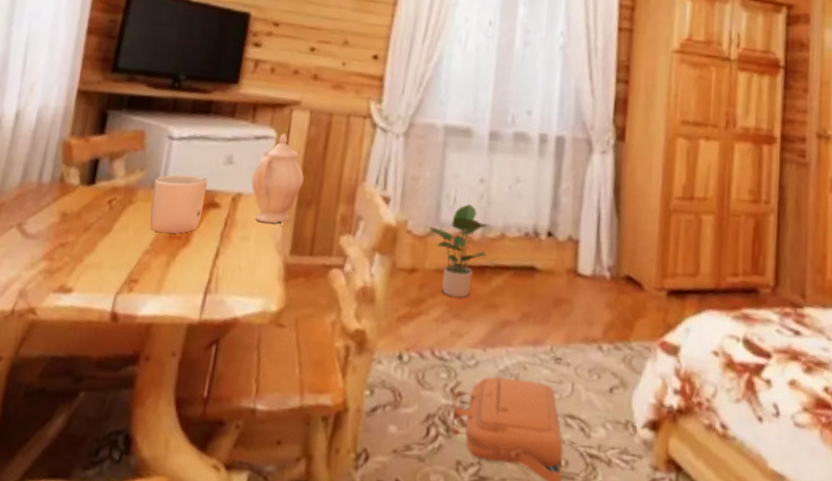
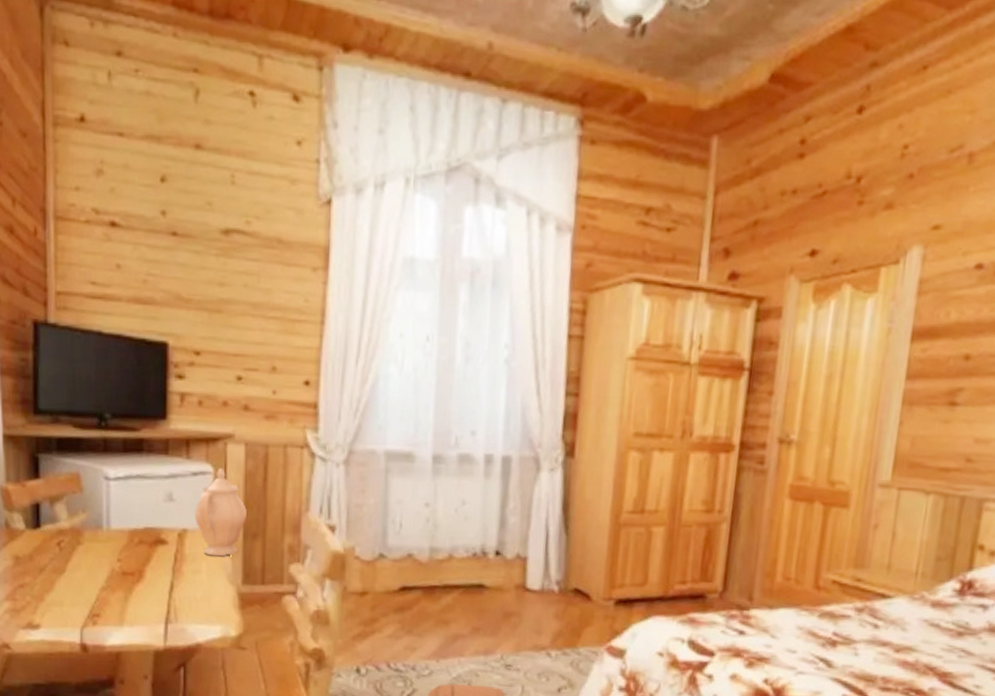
mug: present [149,174,208,234] -> none [98,514,152,571]
potted plant: present [429,204,491,299] -> none [377,528,438,618]

